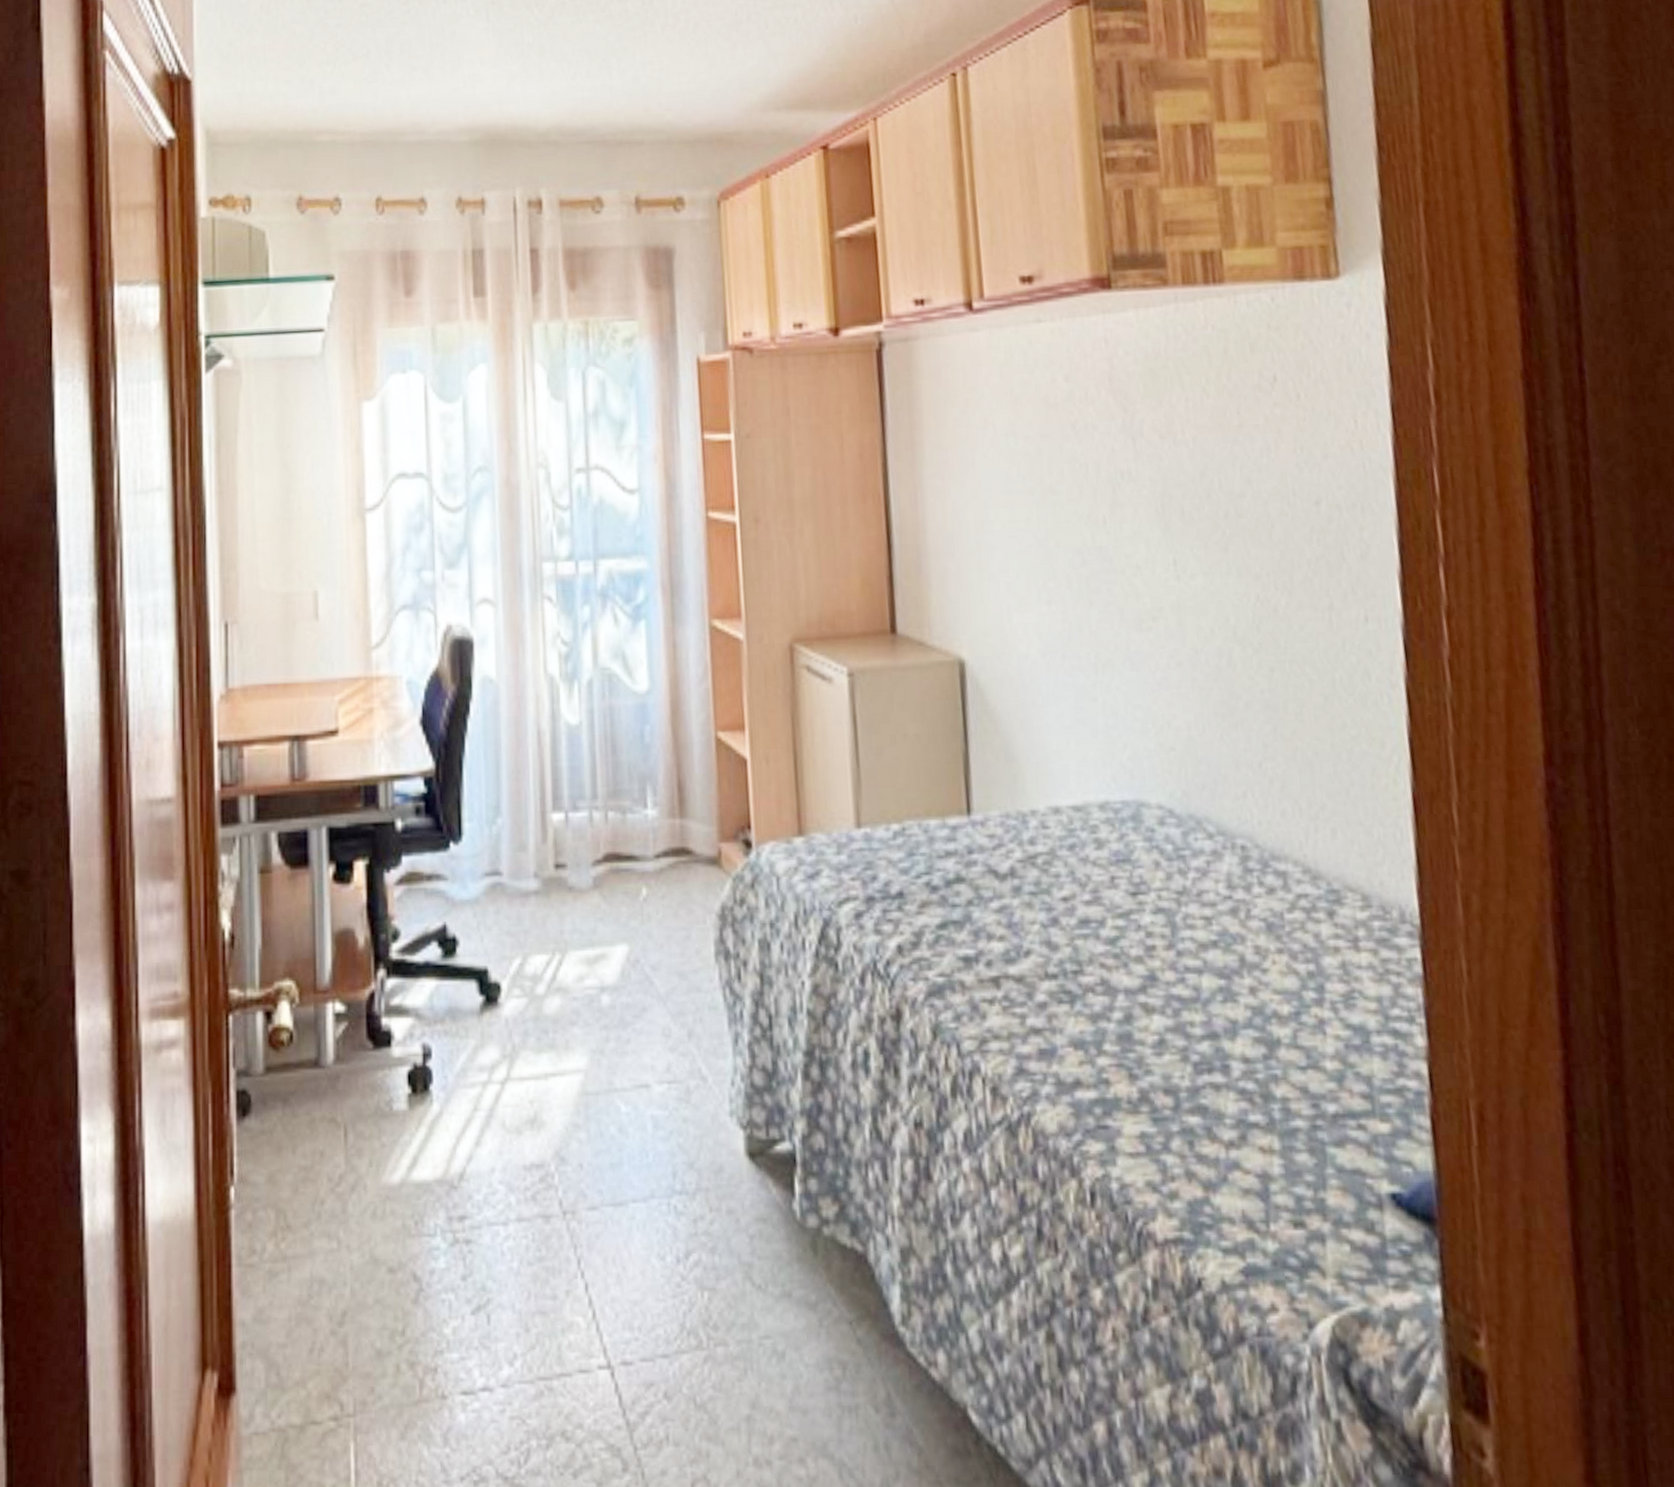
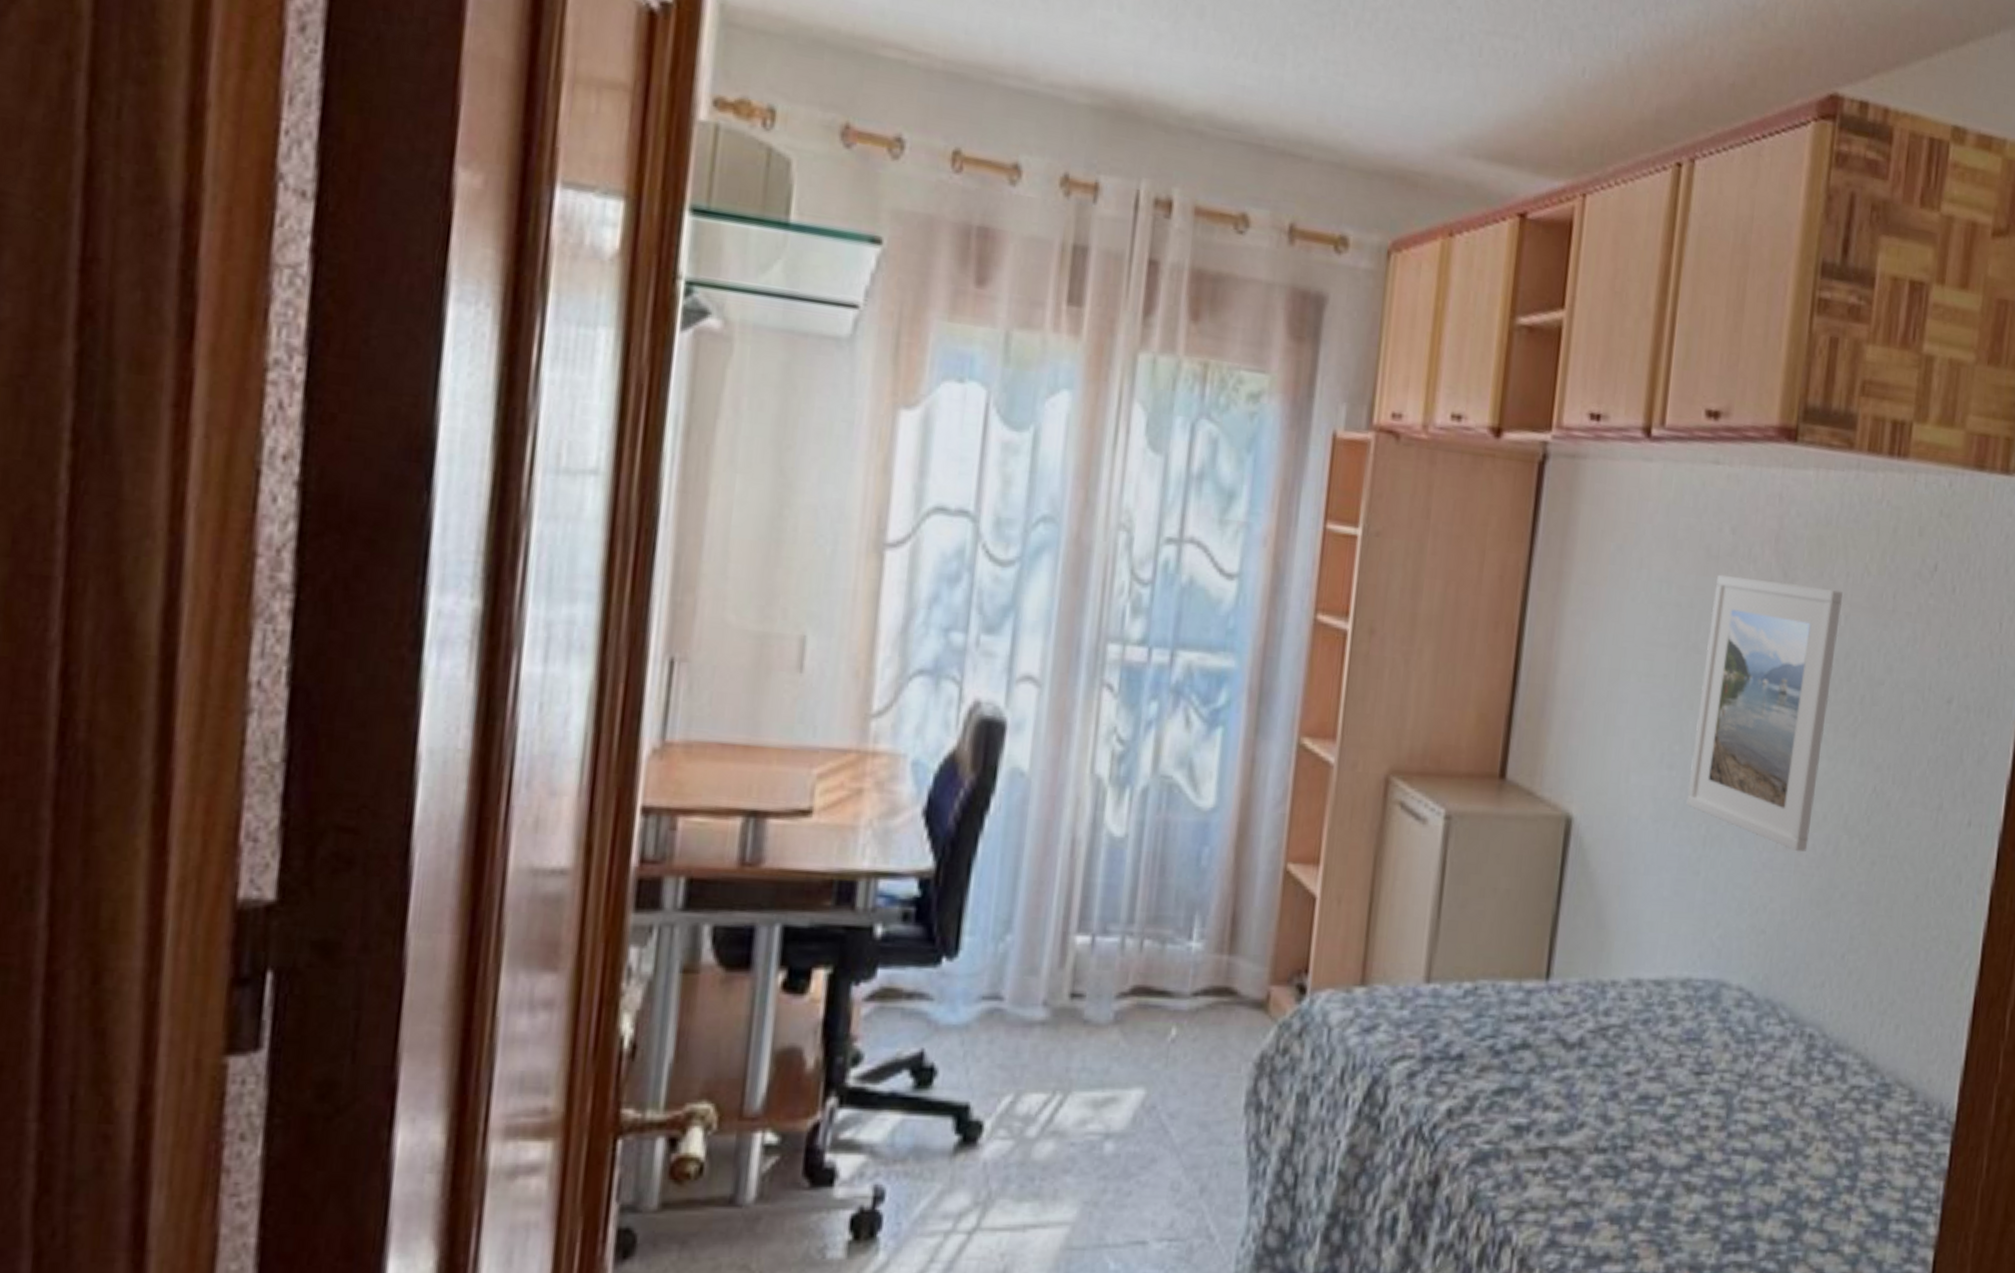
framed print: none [1059,415,1201,668] -> present [1686,574,1843,852]

